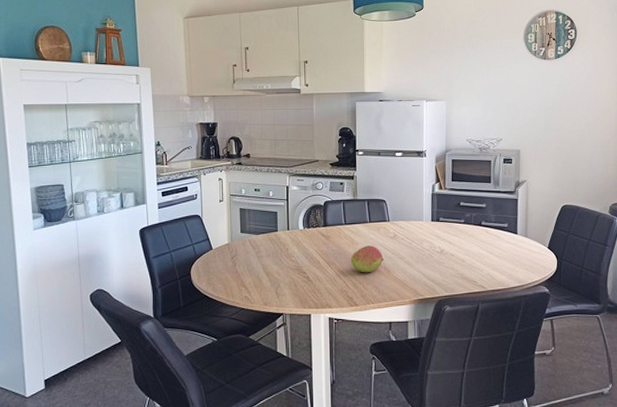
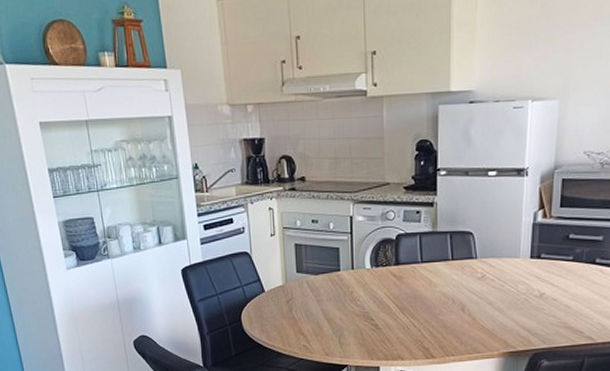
fruit: present [351,245,384,273] -> none [428,288,468,321]

